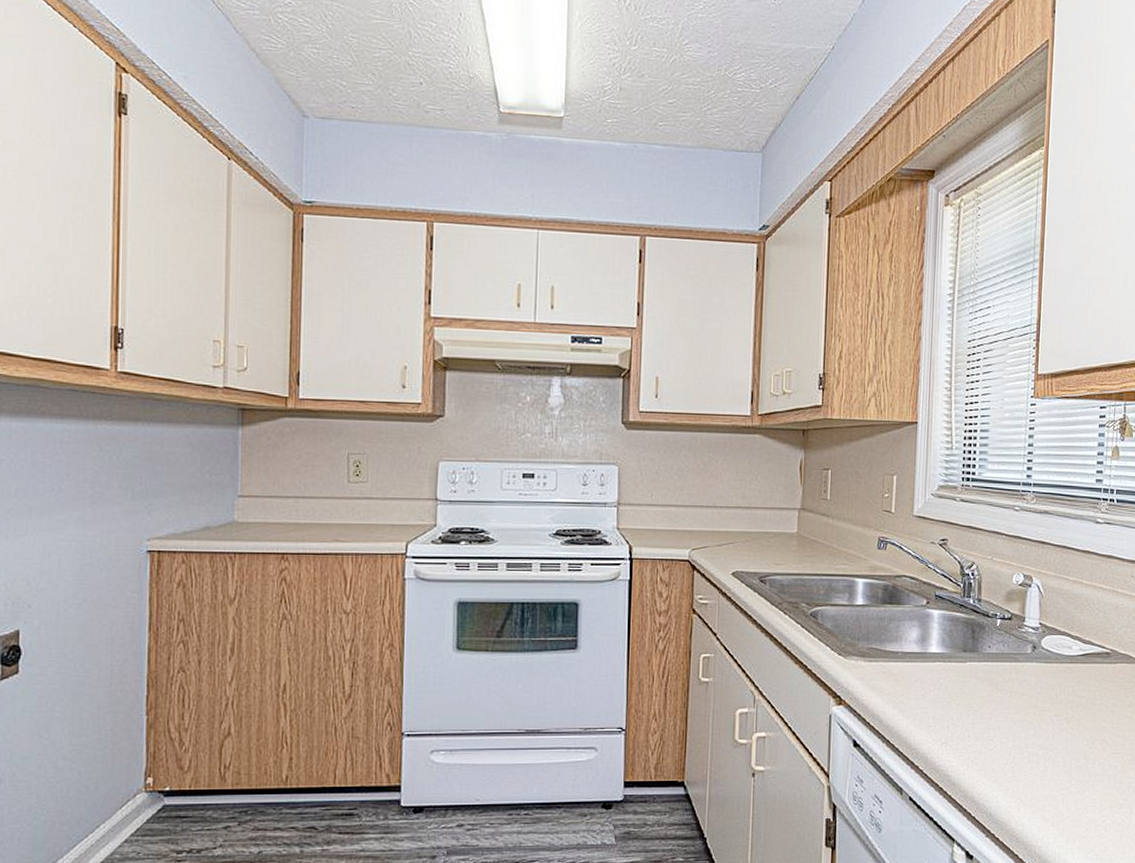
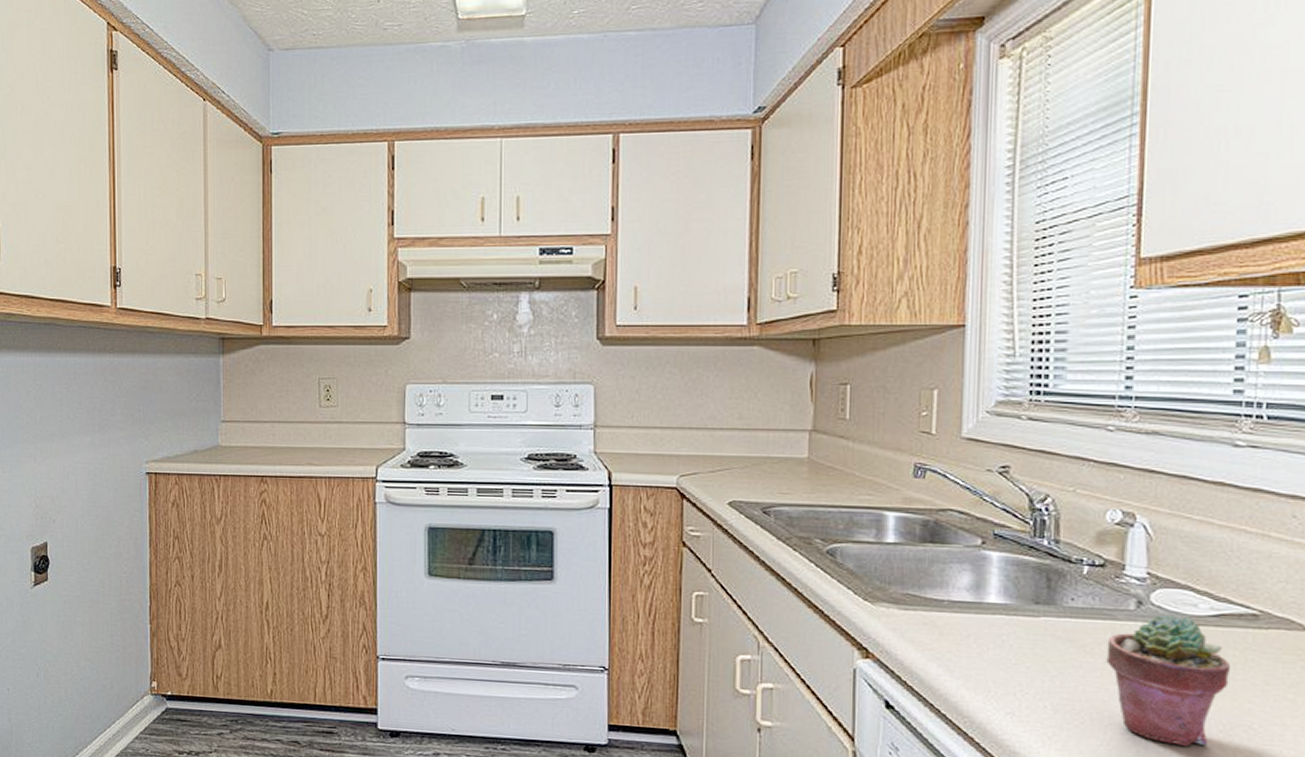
potted succulent: none [1012,656,1093,760] -> present [1106,614,1231,747]

